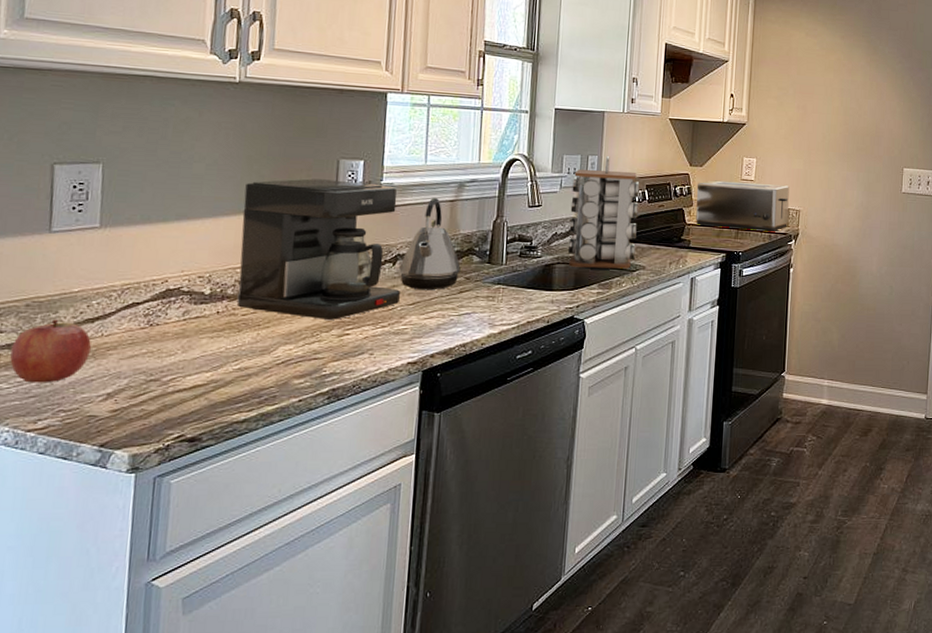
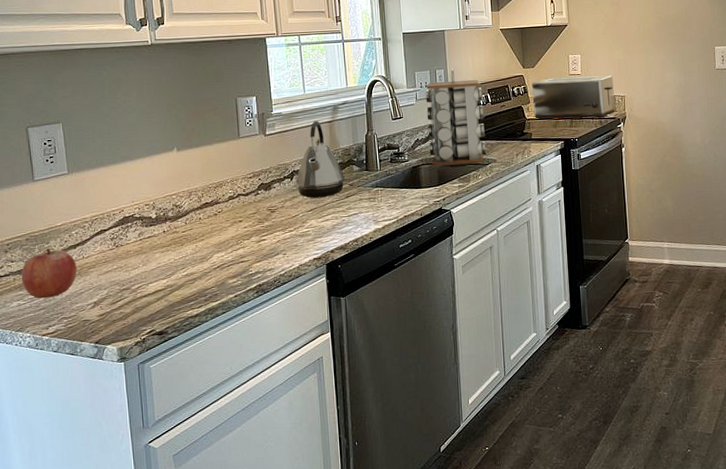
coffee maker: present [236,178,400,320] -> none [169,114,300,230]

